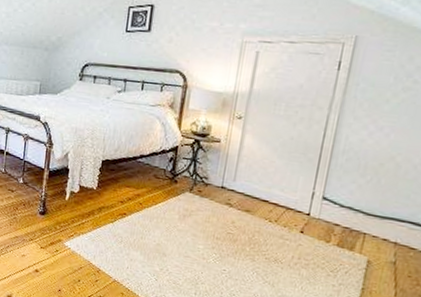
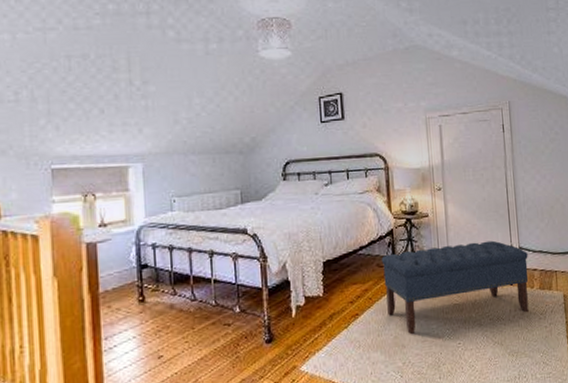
bench: none [155,168,333,264] -> present [381,240,529,334]

